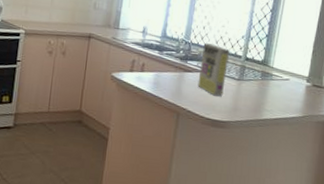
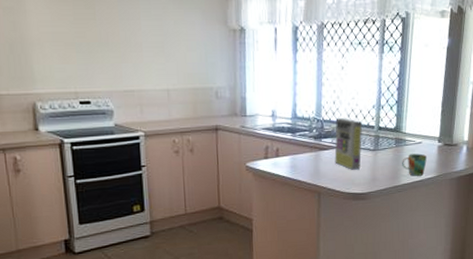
mug: none [266,89,293,114] -> present [402,153,427,176]

